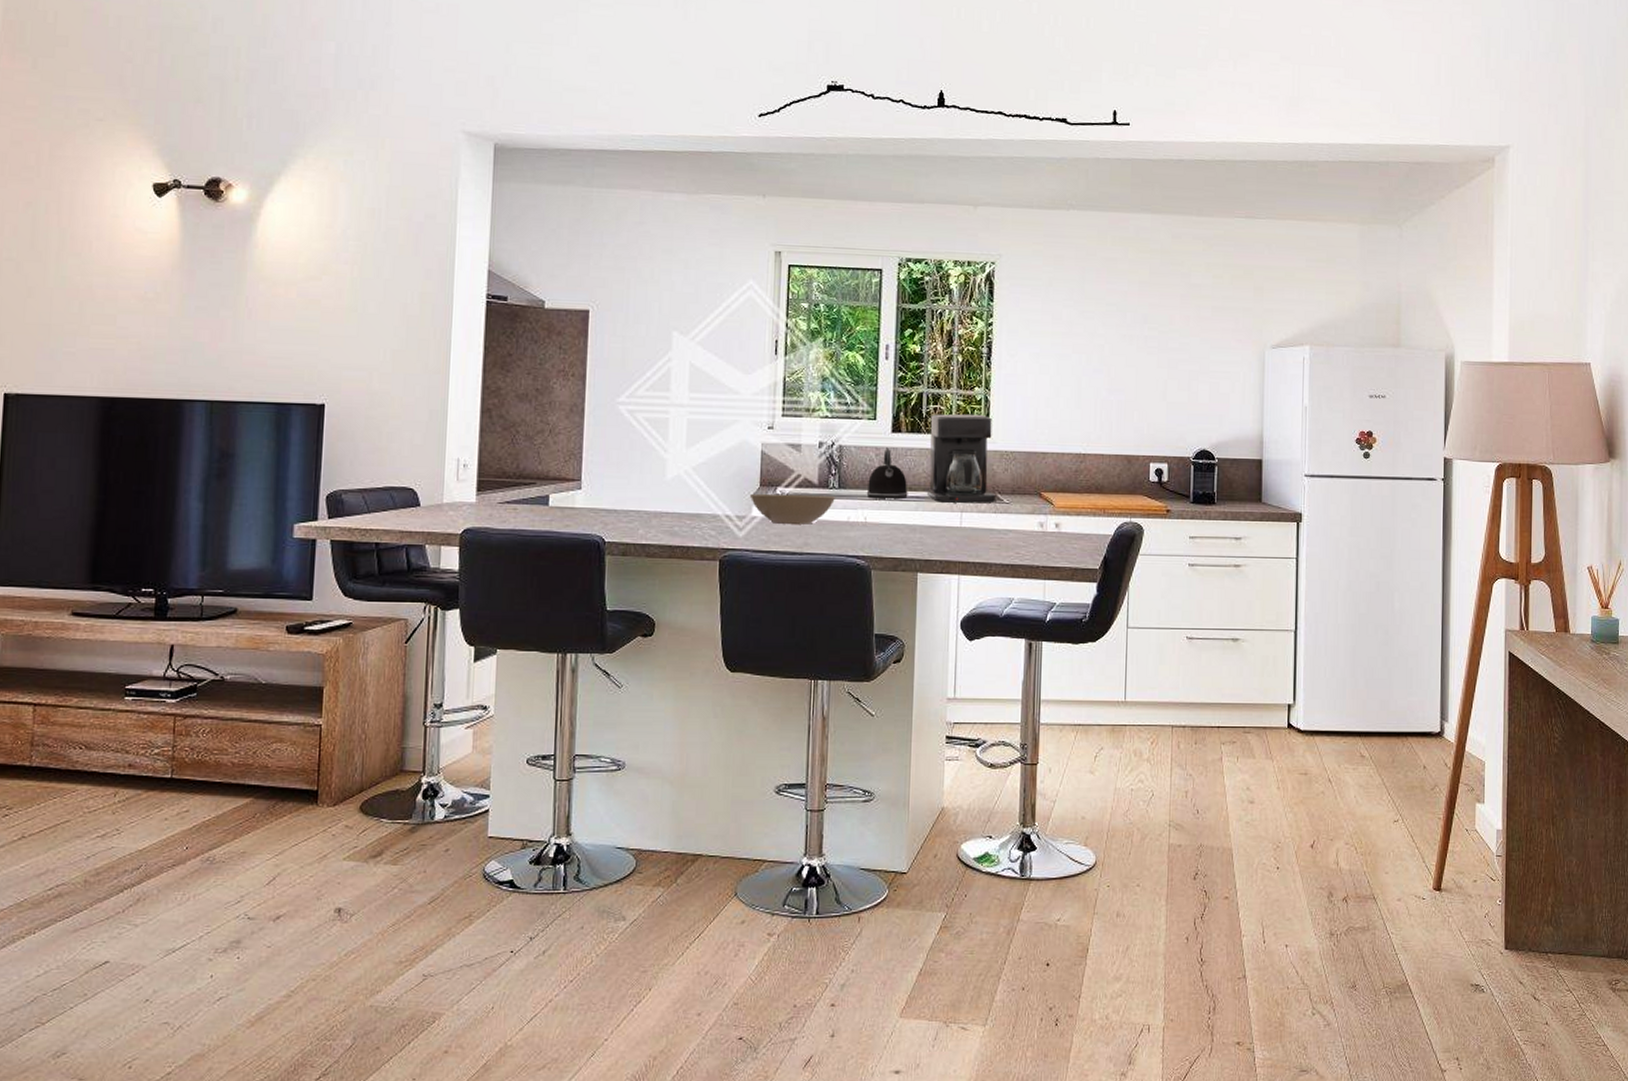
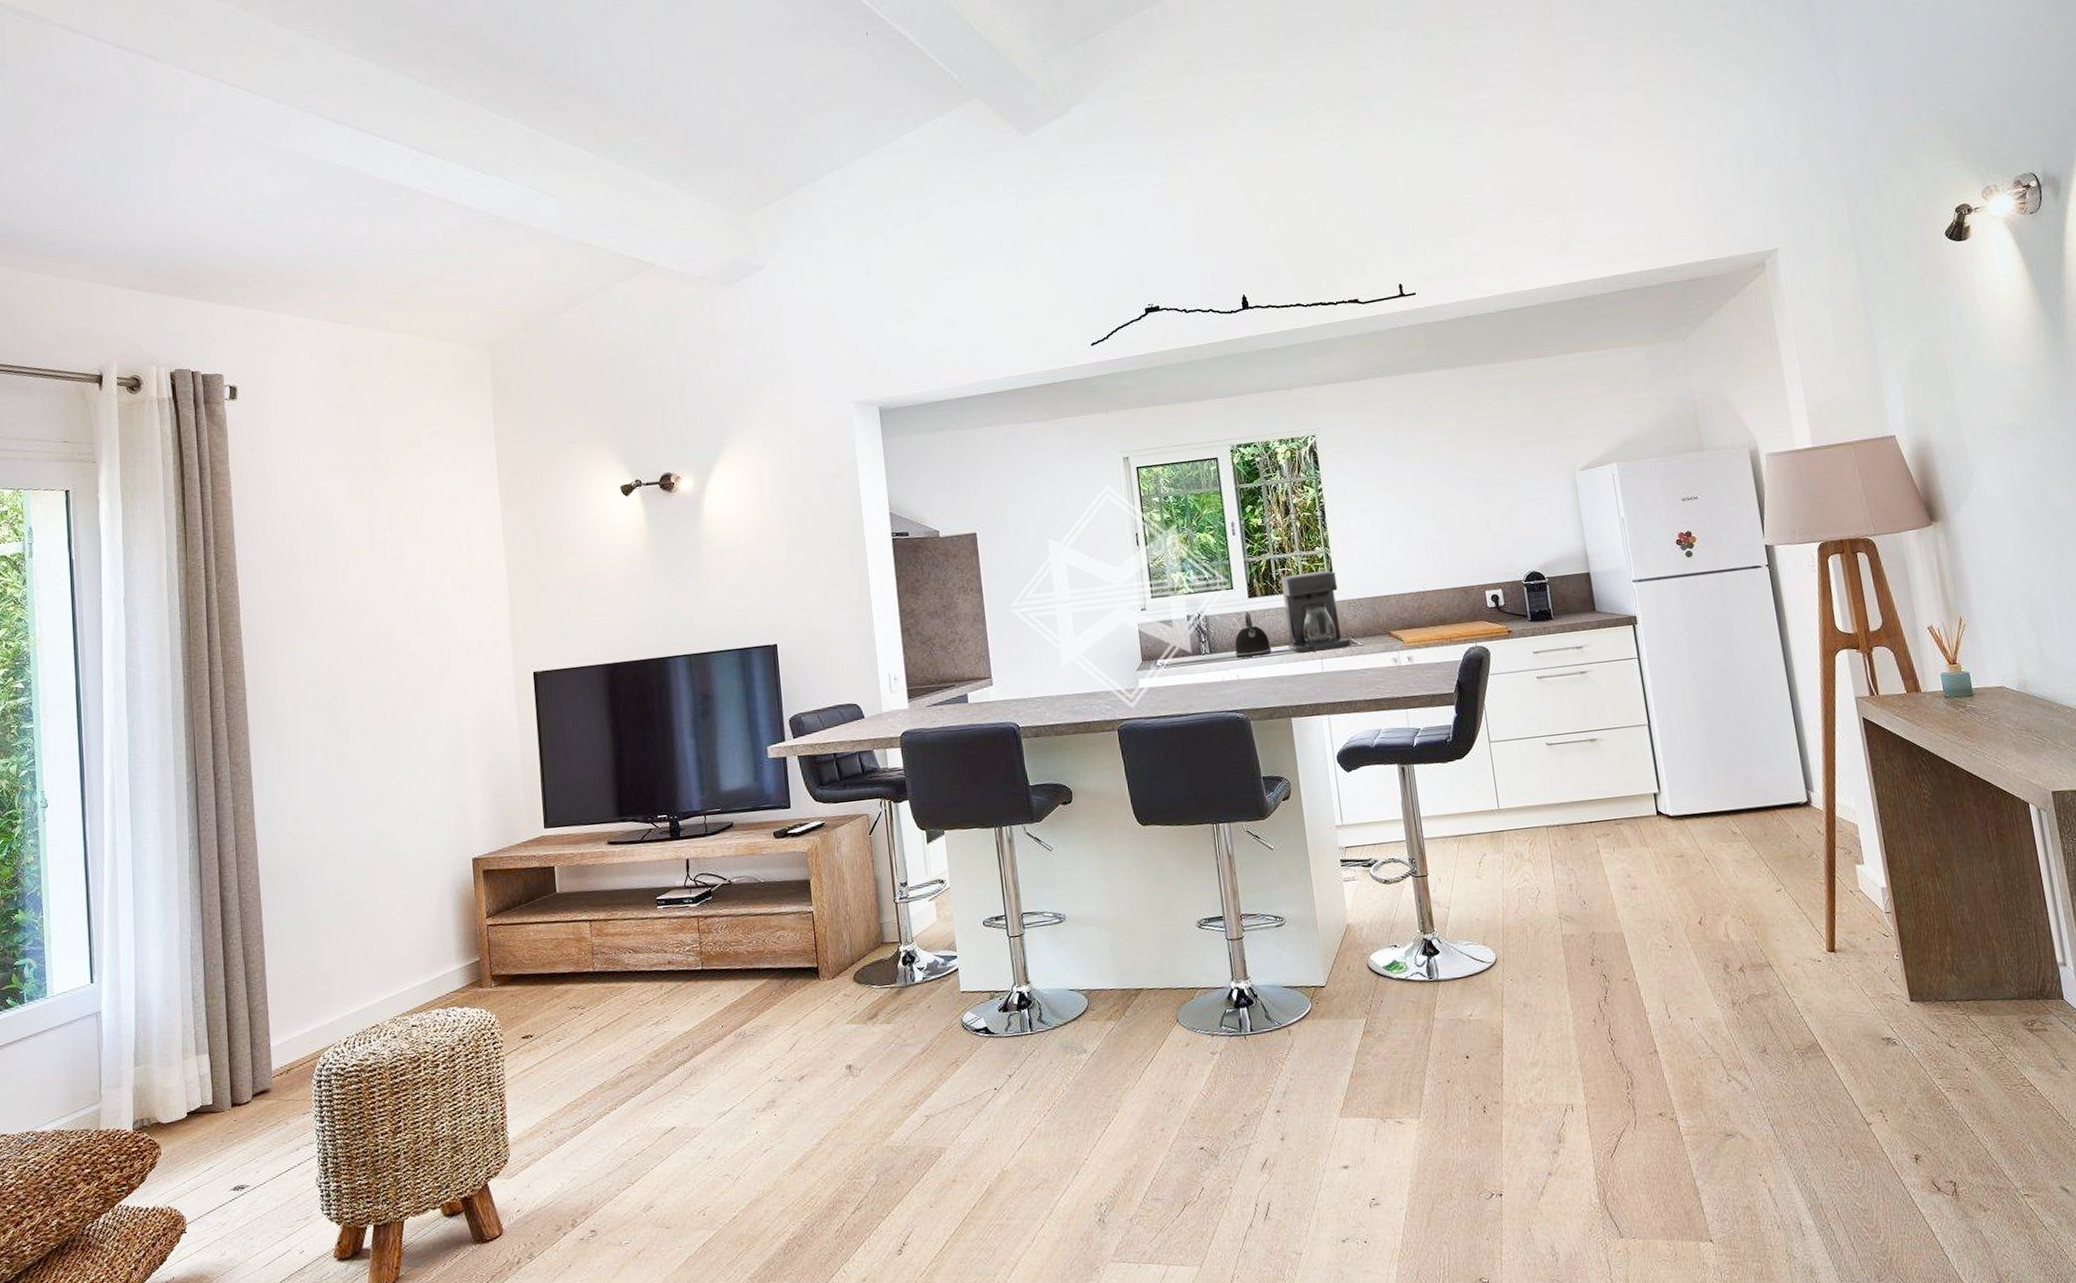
bowl: present [749,493,836,524] -> none [1134,660,1210,692]

